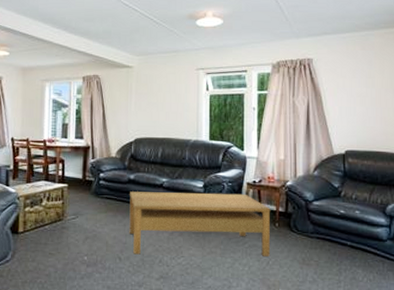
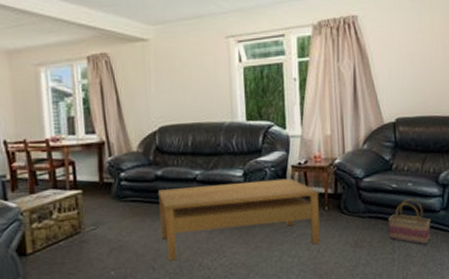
basket: none [336,225,378,271] -> present [388,198,431,245]

